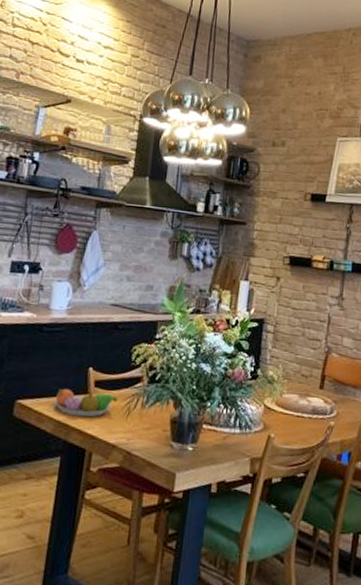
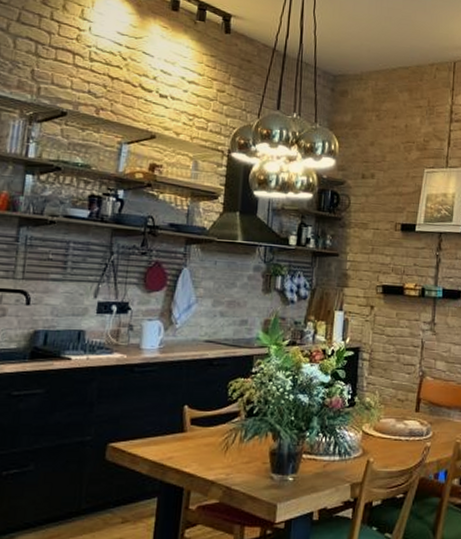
fruit bowl: present [53,388,117,418] -> none [147,428,215,456]

